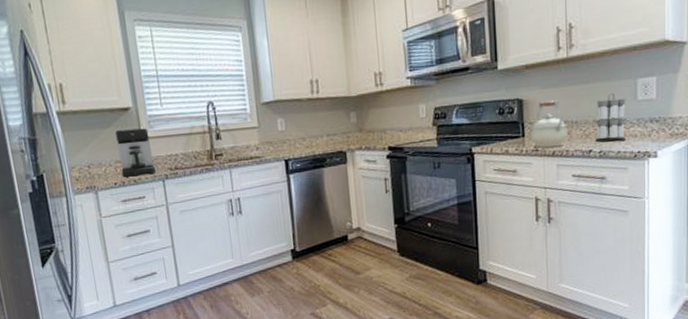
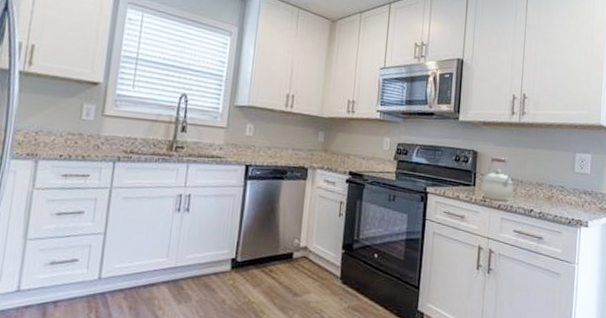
coffee maker: present [115,128,157,177] -> none [71,102,113,154]
spice rack: present [595,92,626,143] -> none [536,161,565,207]

